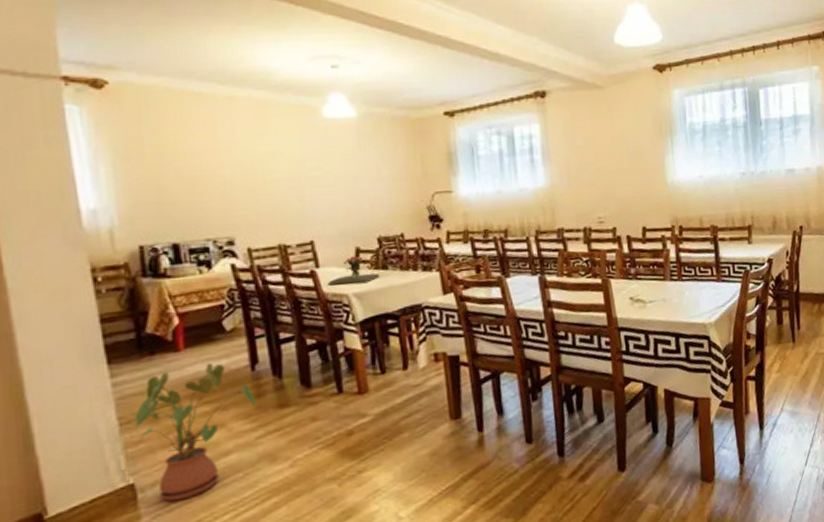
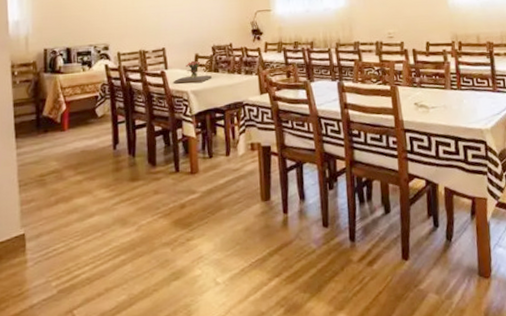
house plant: present [134,362,257,502] -> none [29,141,115,252]

